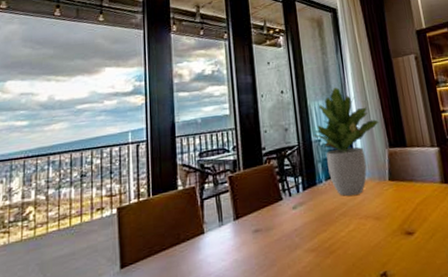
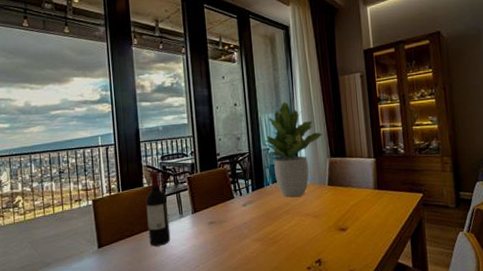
wine bottle: none [180,171,209,264] -> present [145,172,171,247]

